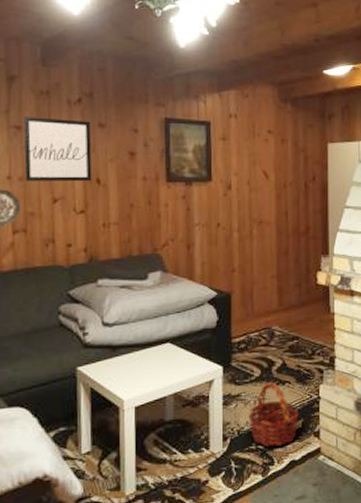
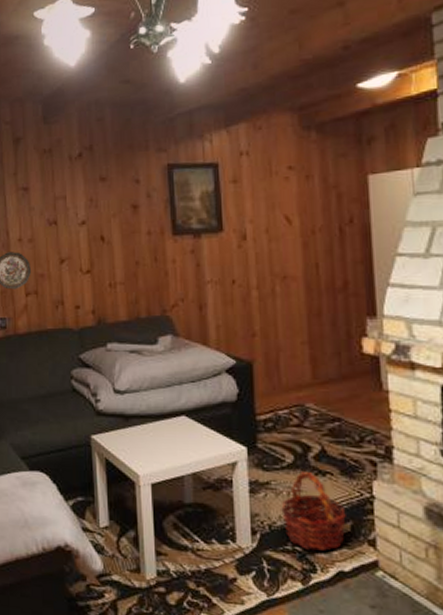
wall art: present [23,117,92,182] -> none [30,176,96,242]

